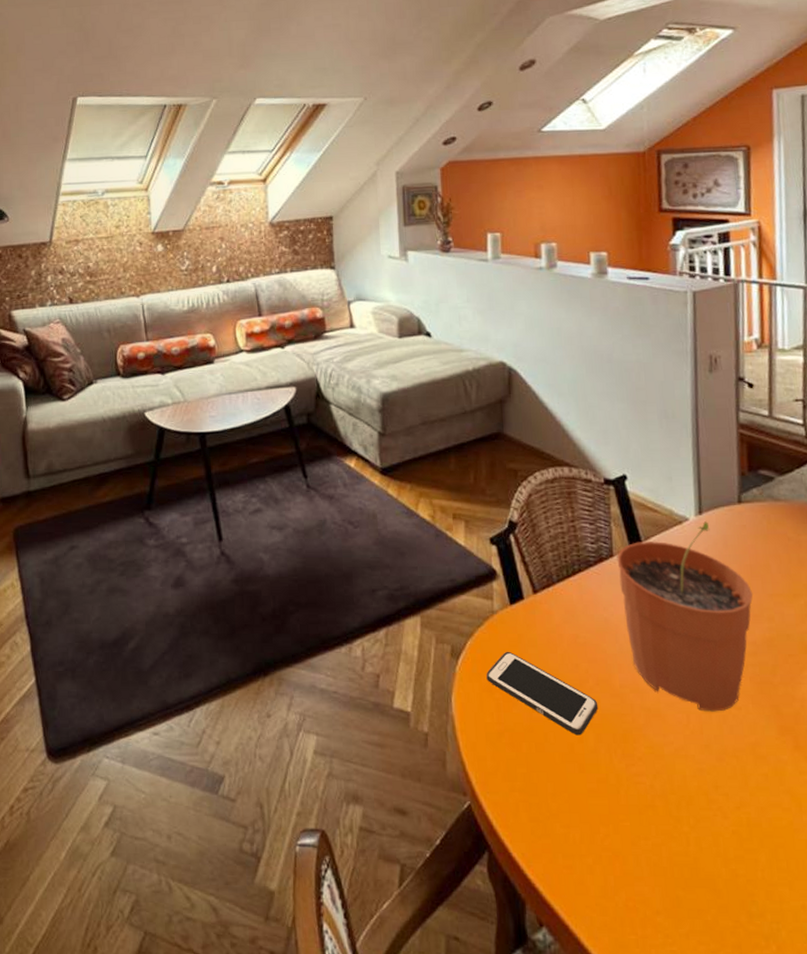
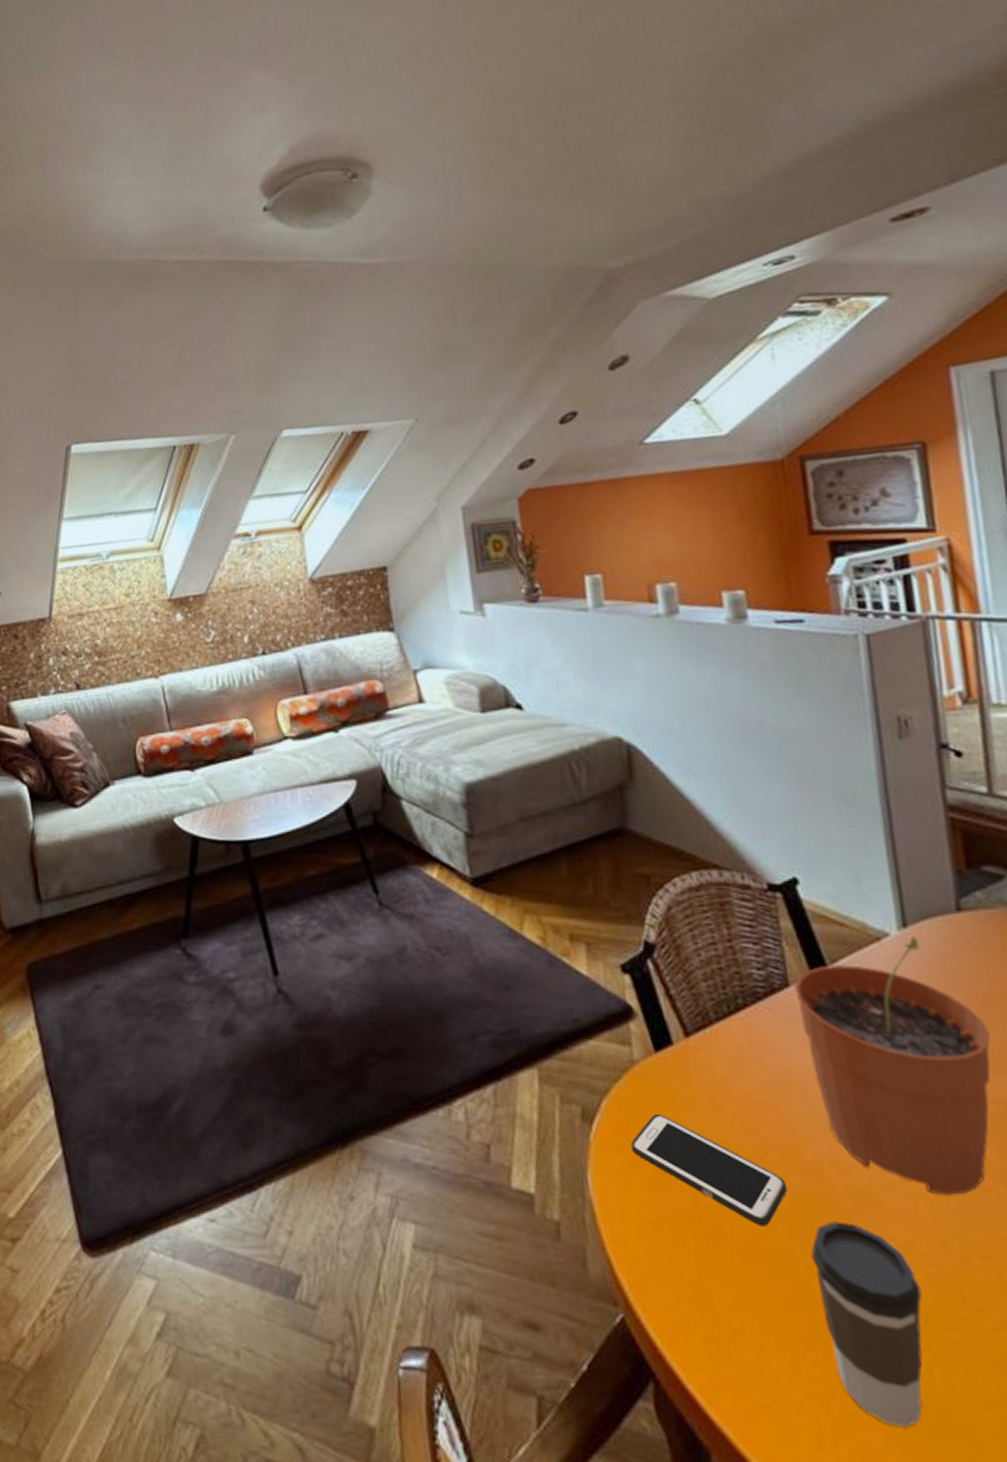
coffee cup: none [611,731,687,880] -> present [810,1221,923,1427]

